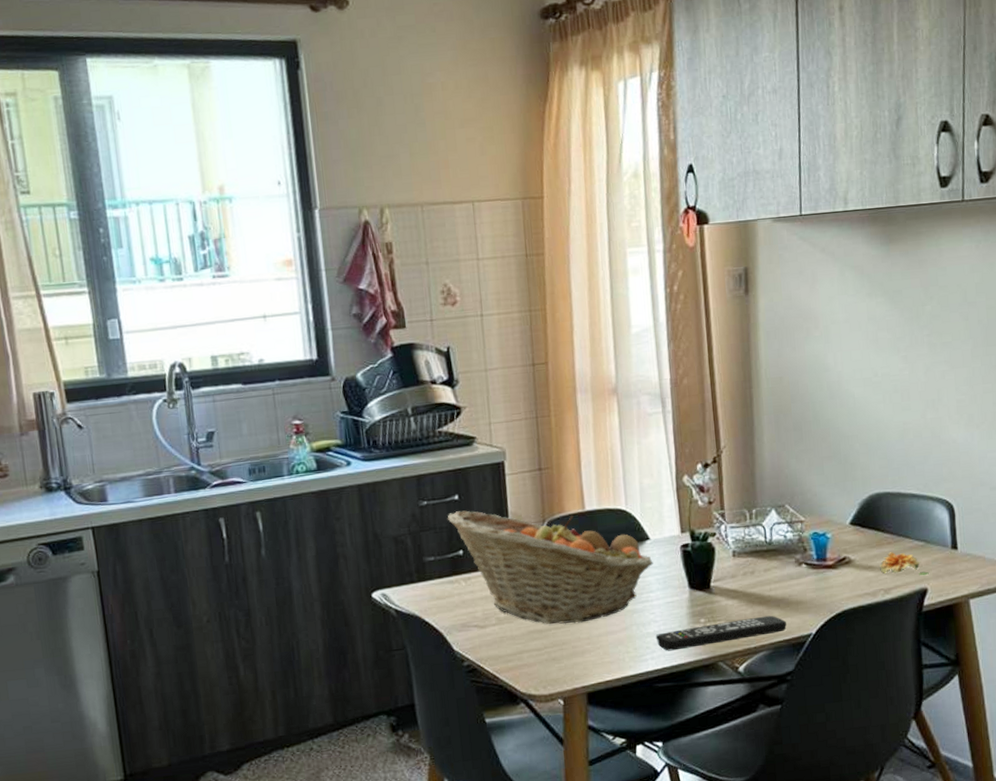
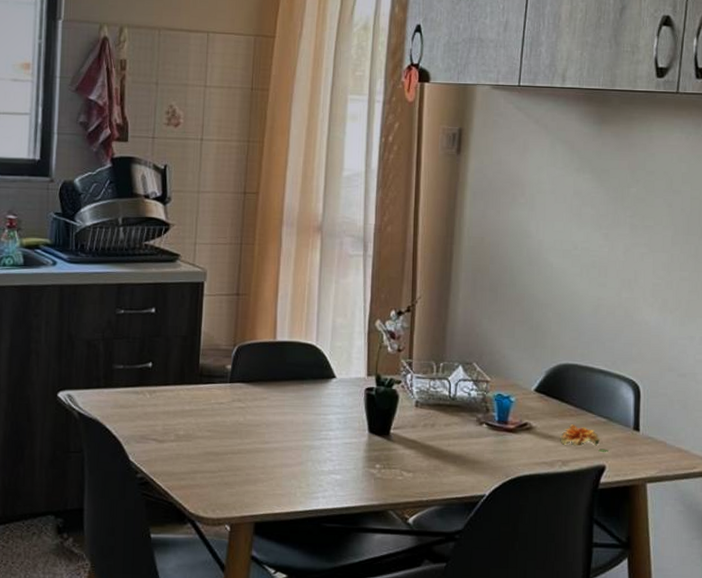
fruit basket: present [447,510,653,625] -> none [141,324,336,451]
remote control: present [655,615,786,651] -> none [329,470,461,493]

